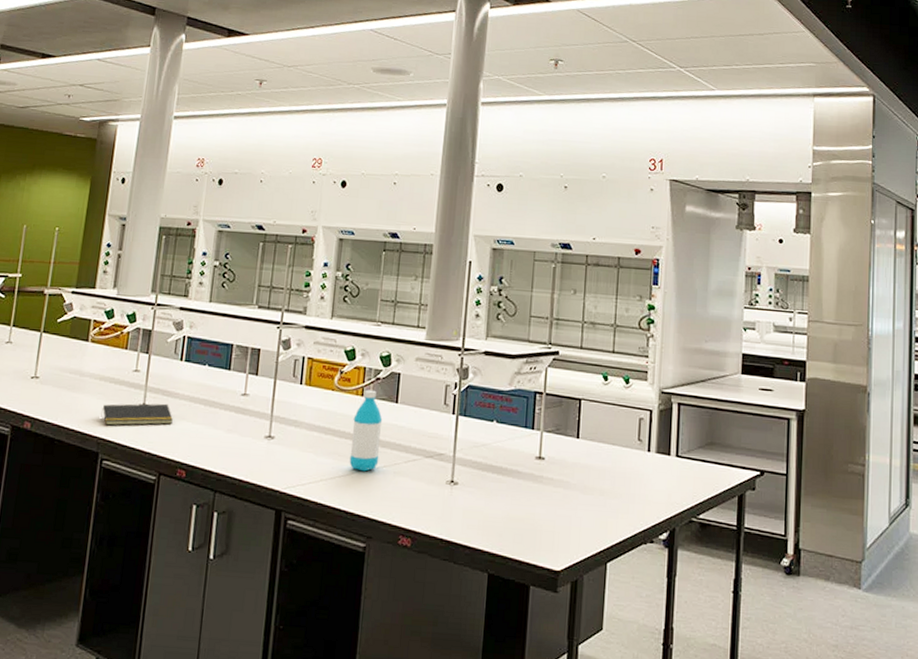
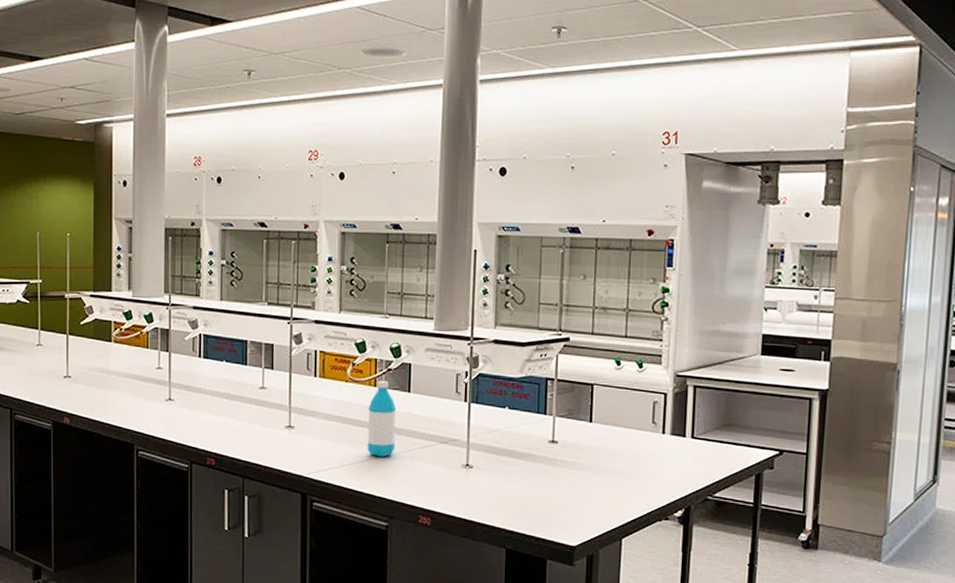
notepad: present [101,403,173,426] -> none [132,398,198,420]

